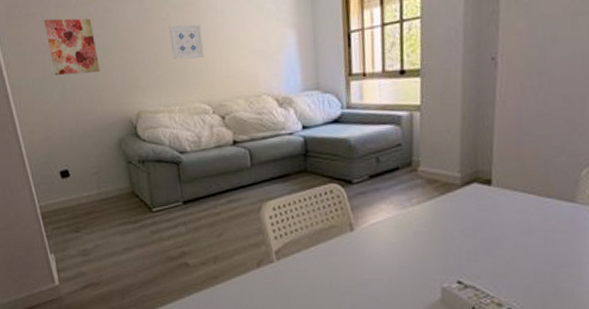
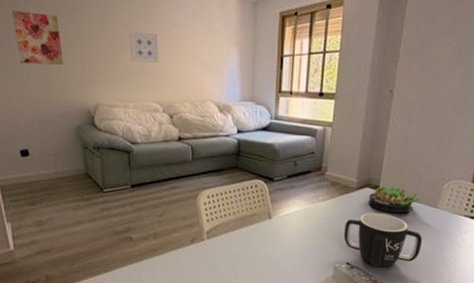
mug: none [449,214,560,286] -> present [343,212,423,267]
succulent plant: none [478,178,548,213] -> present [368,185,419,213]

